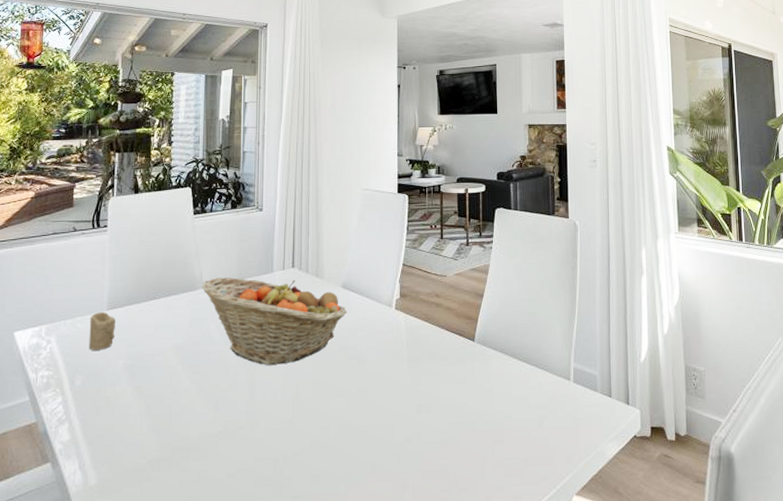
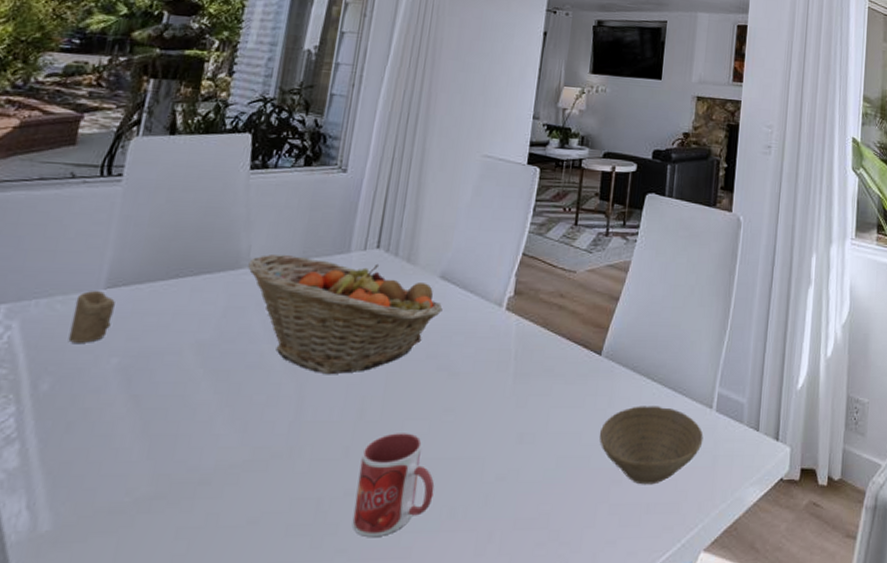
mug: none [301,407,358,486] -> present [352,433,435,537]
bowl: none [480,380,565,443] -> present [599,406,703,485]

